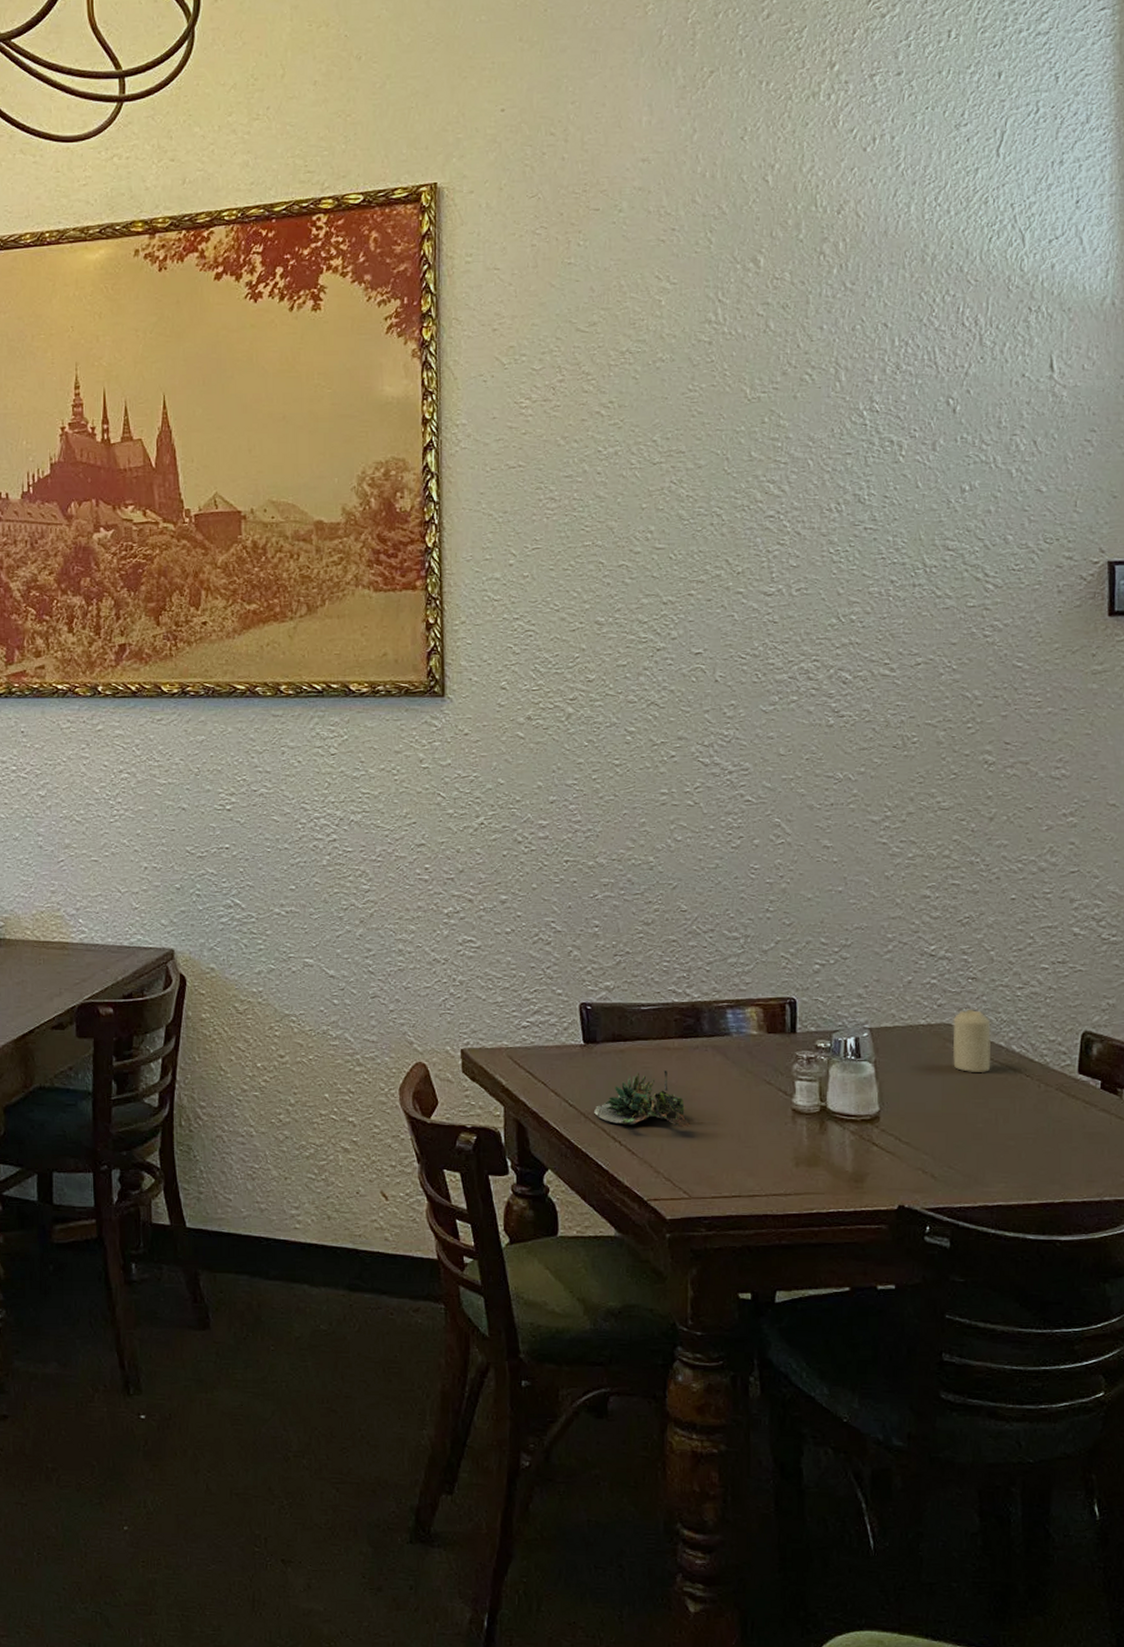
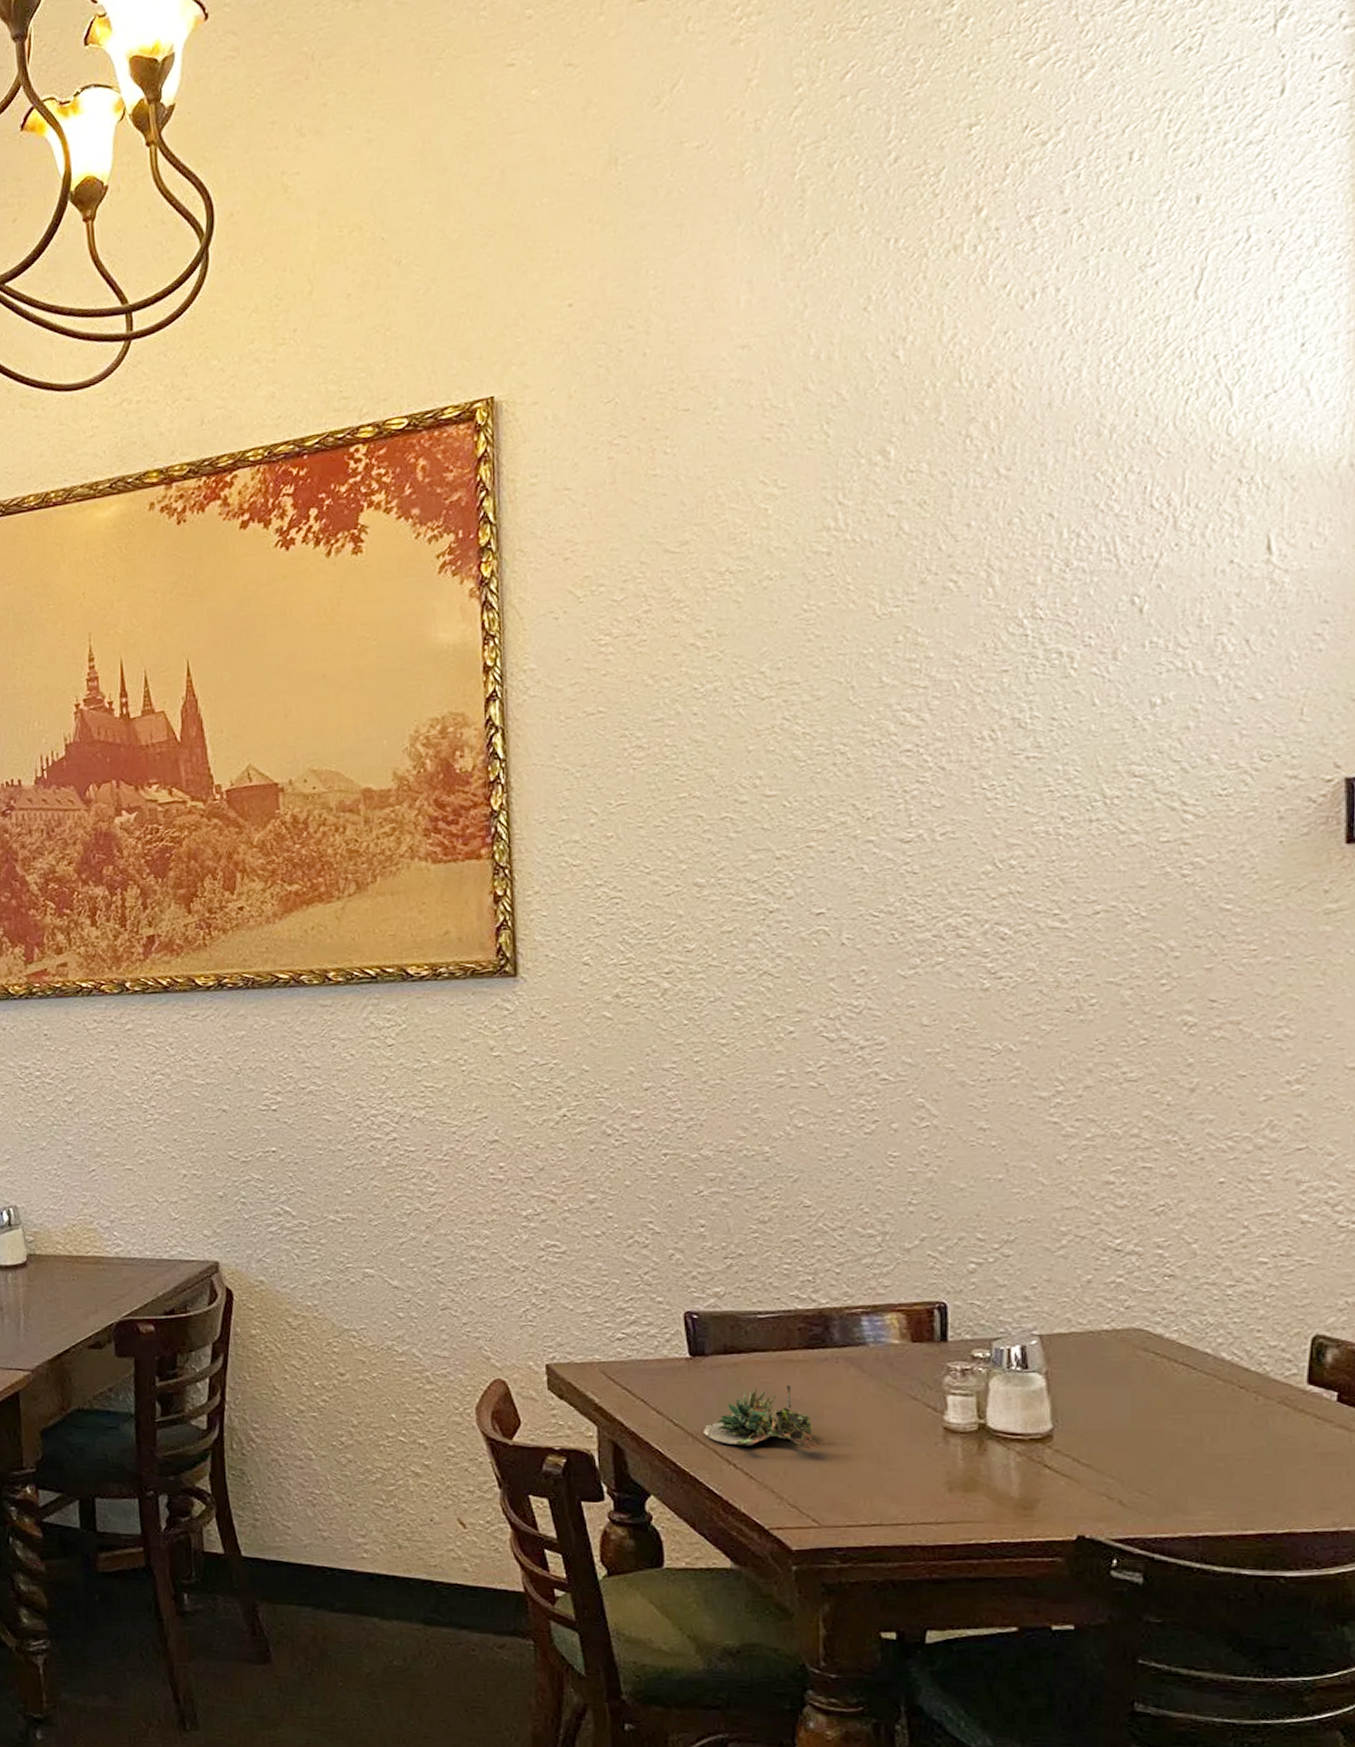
candle: present [952,1009,991,1073] -> none [1144,1311,1194,1385]

